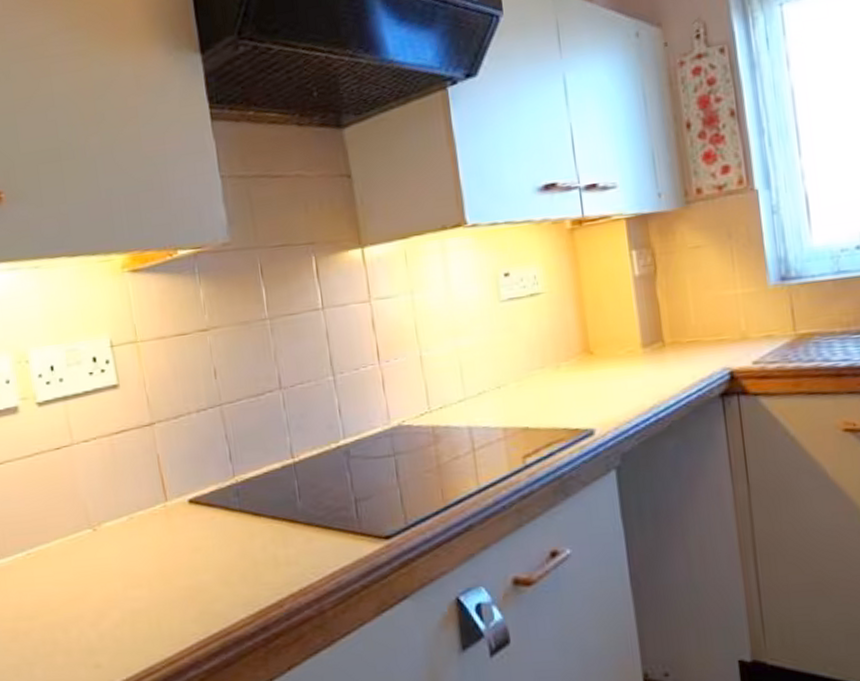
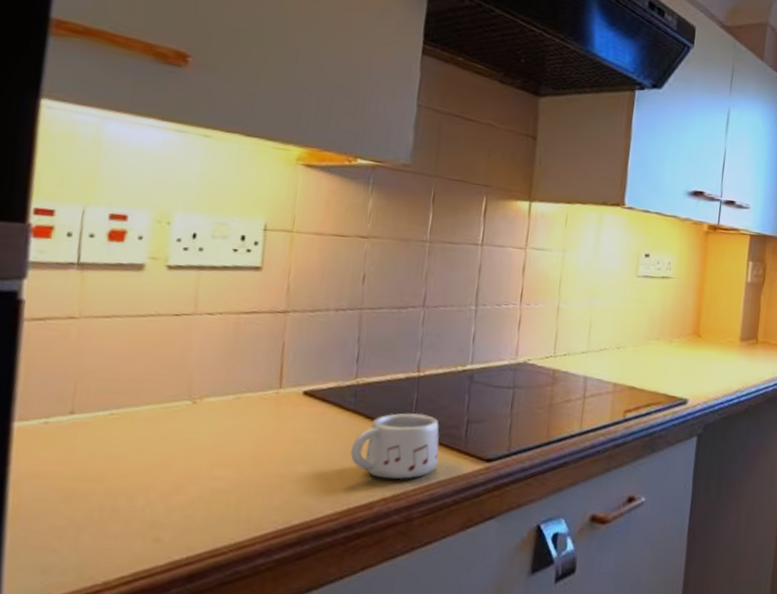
mug: none [247,500,337,574] -> present [350,412,440,480]

